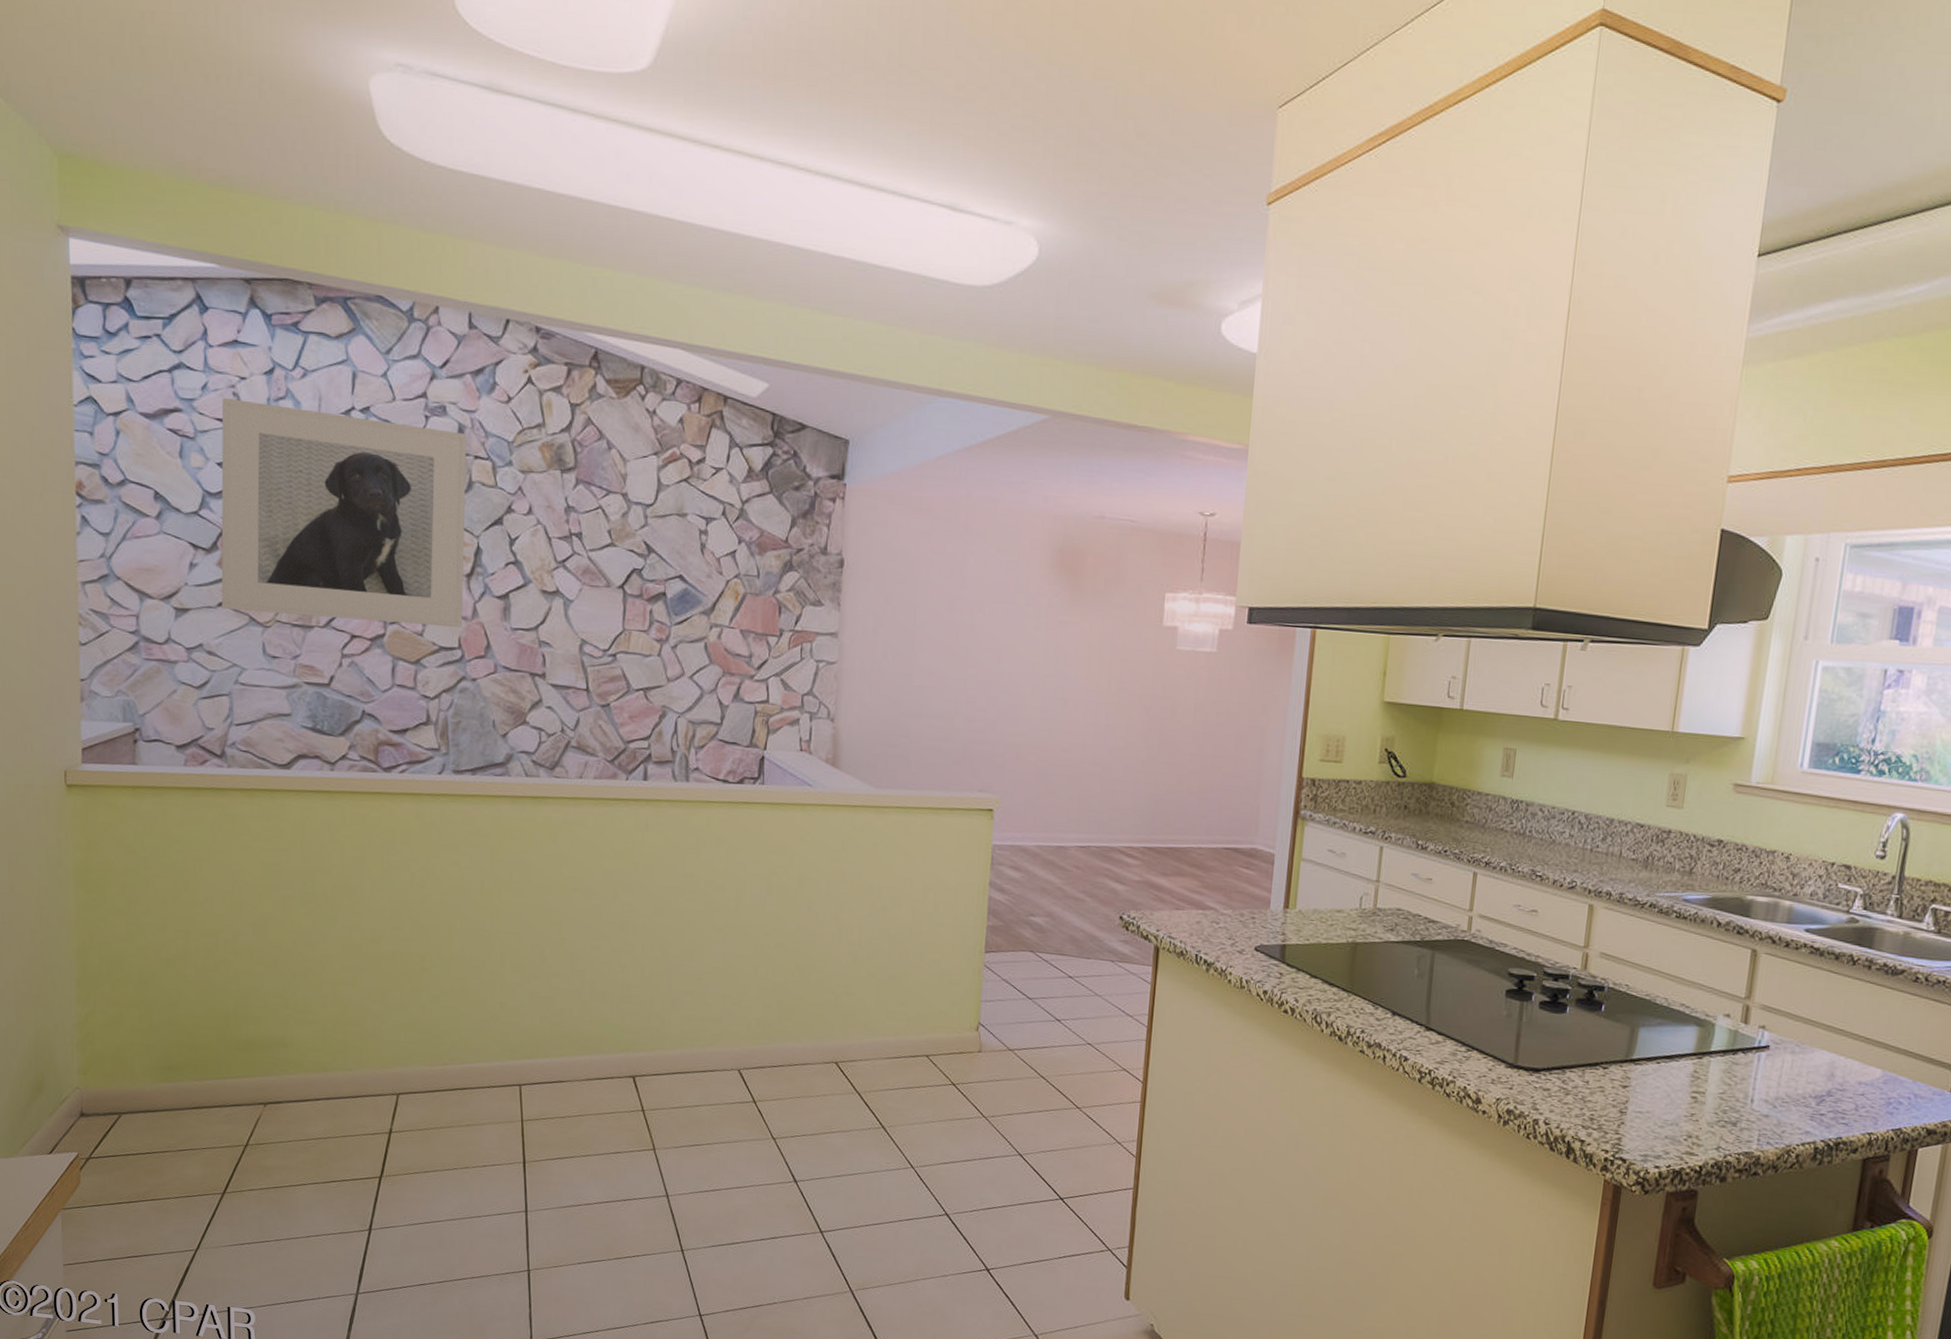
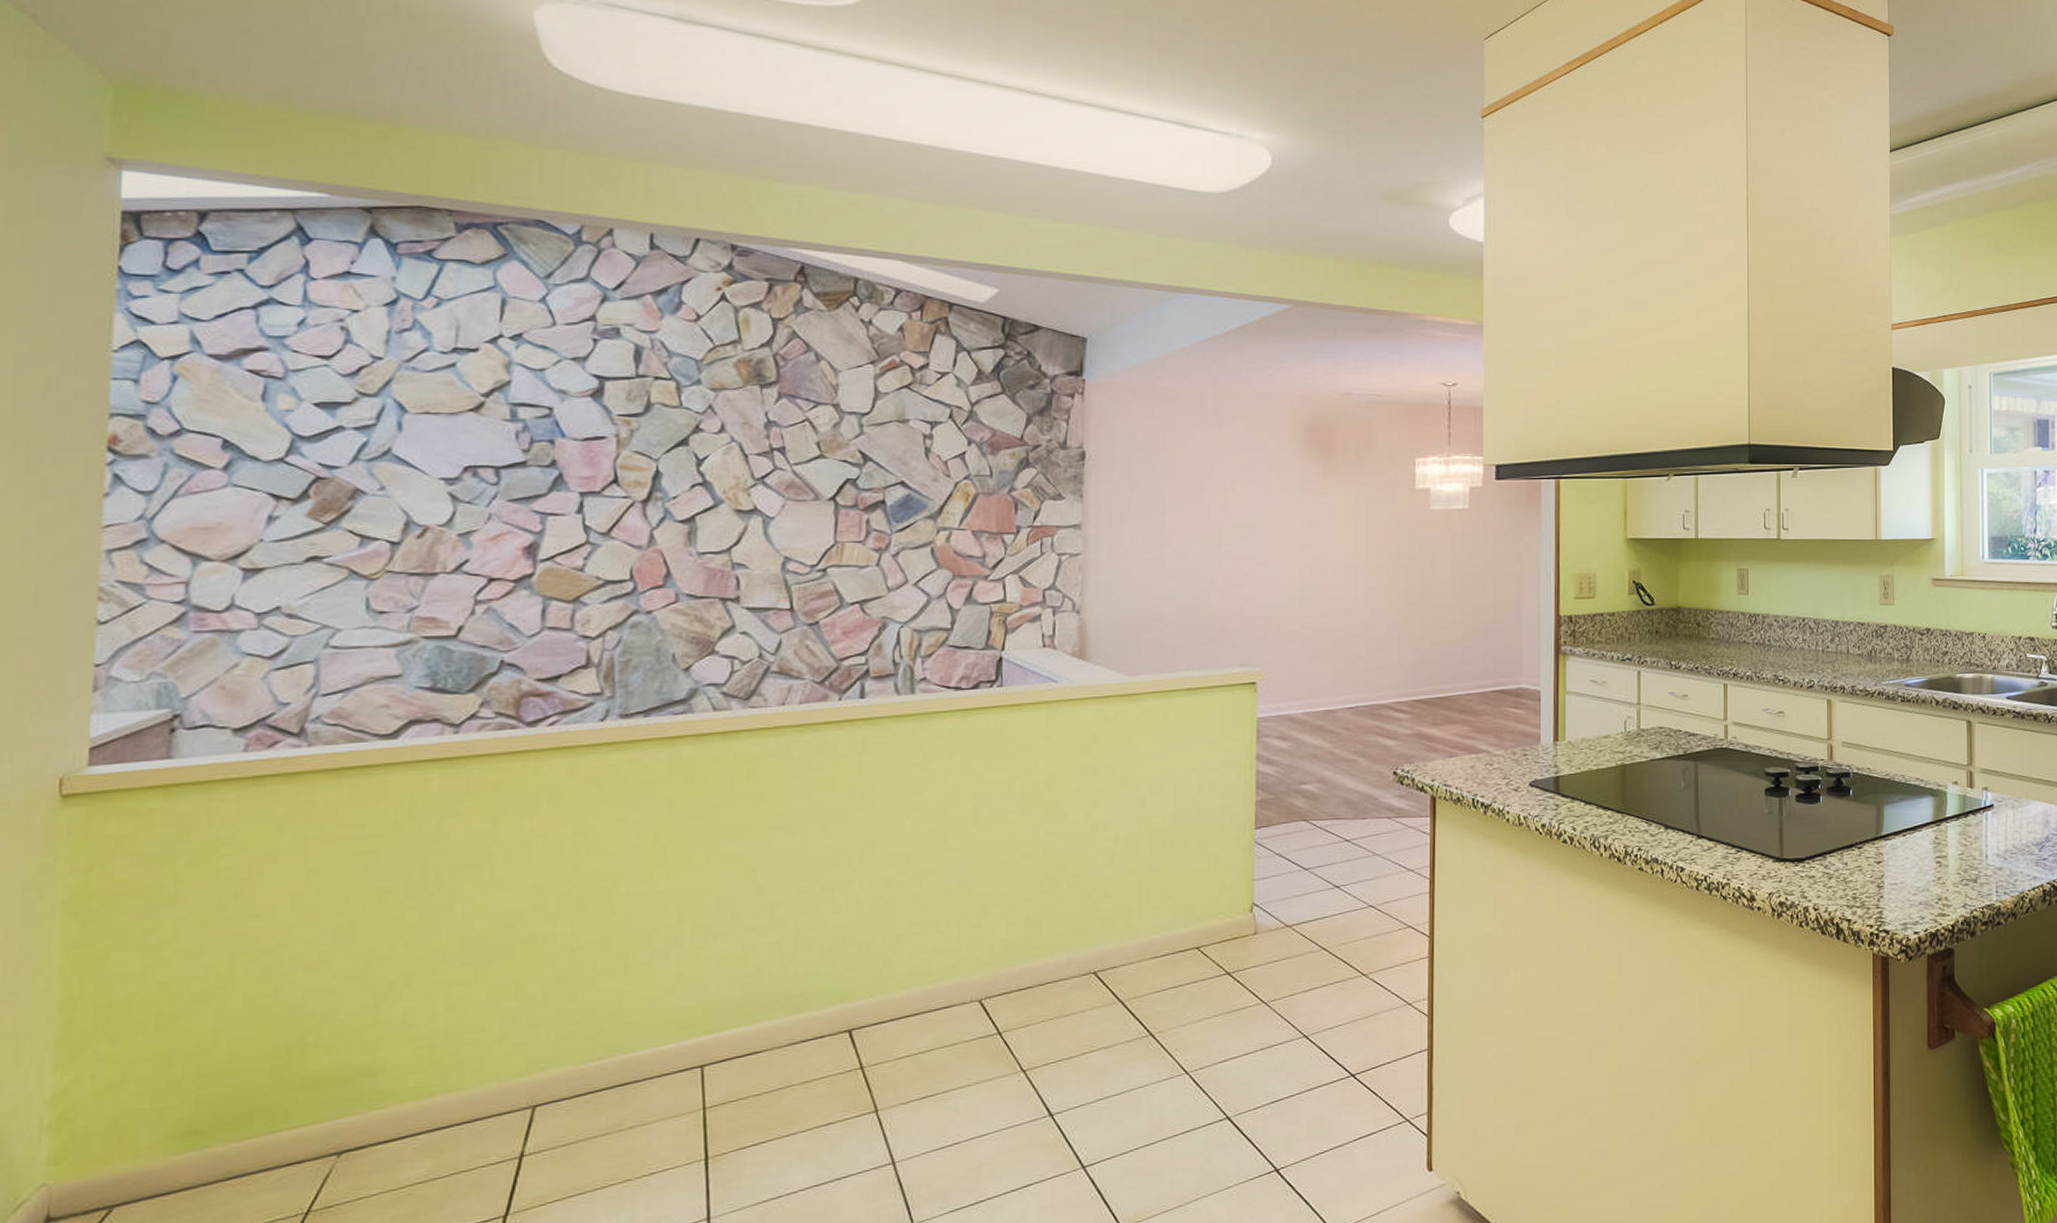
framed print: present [221,397,467,628] -> none [310,332,646,565]

